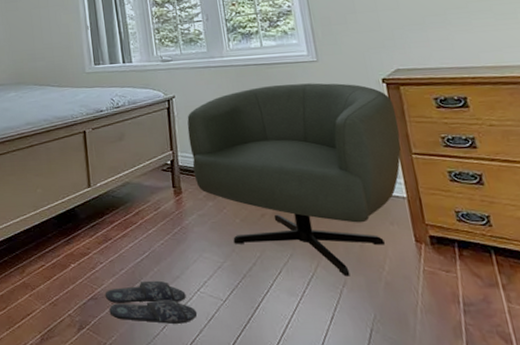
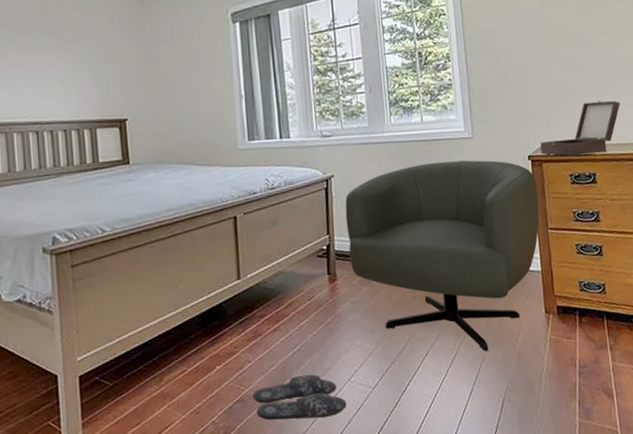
jewelry box: none [395,21,492,80] -> present [540,100,621,157]

